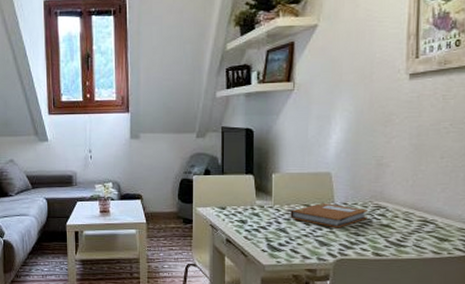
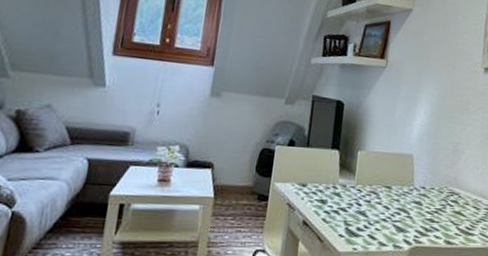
notebook: present [290,203,368,229] -> none [371,186,443,214]

